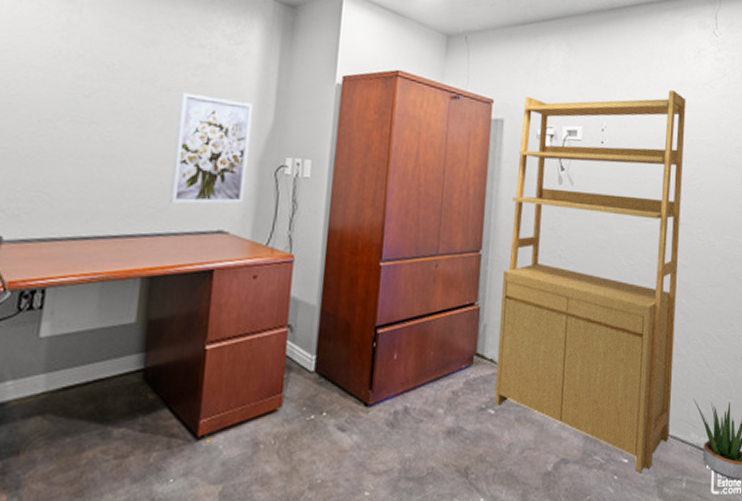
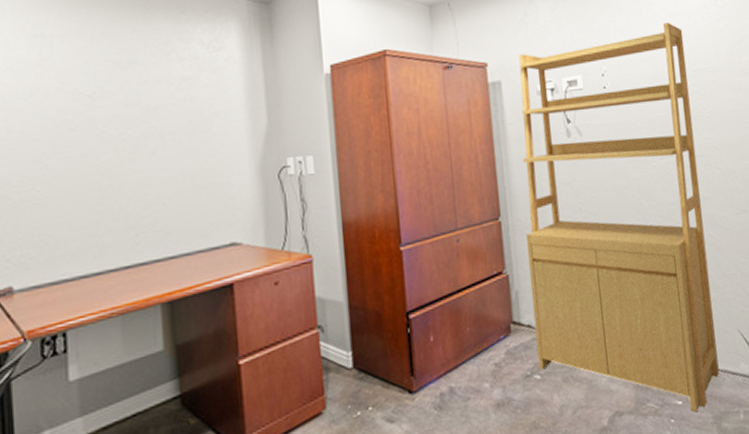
wall art: present [169,92,253,204] -> none [168,108,251,224]

